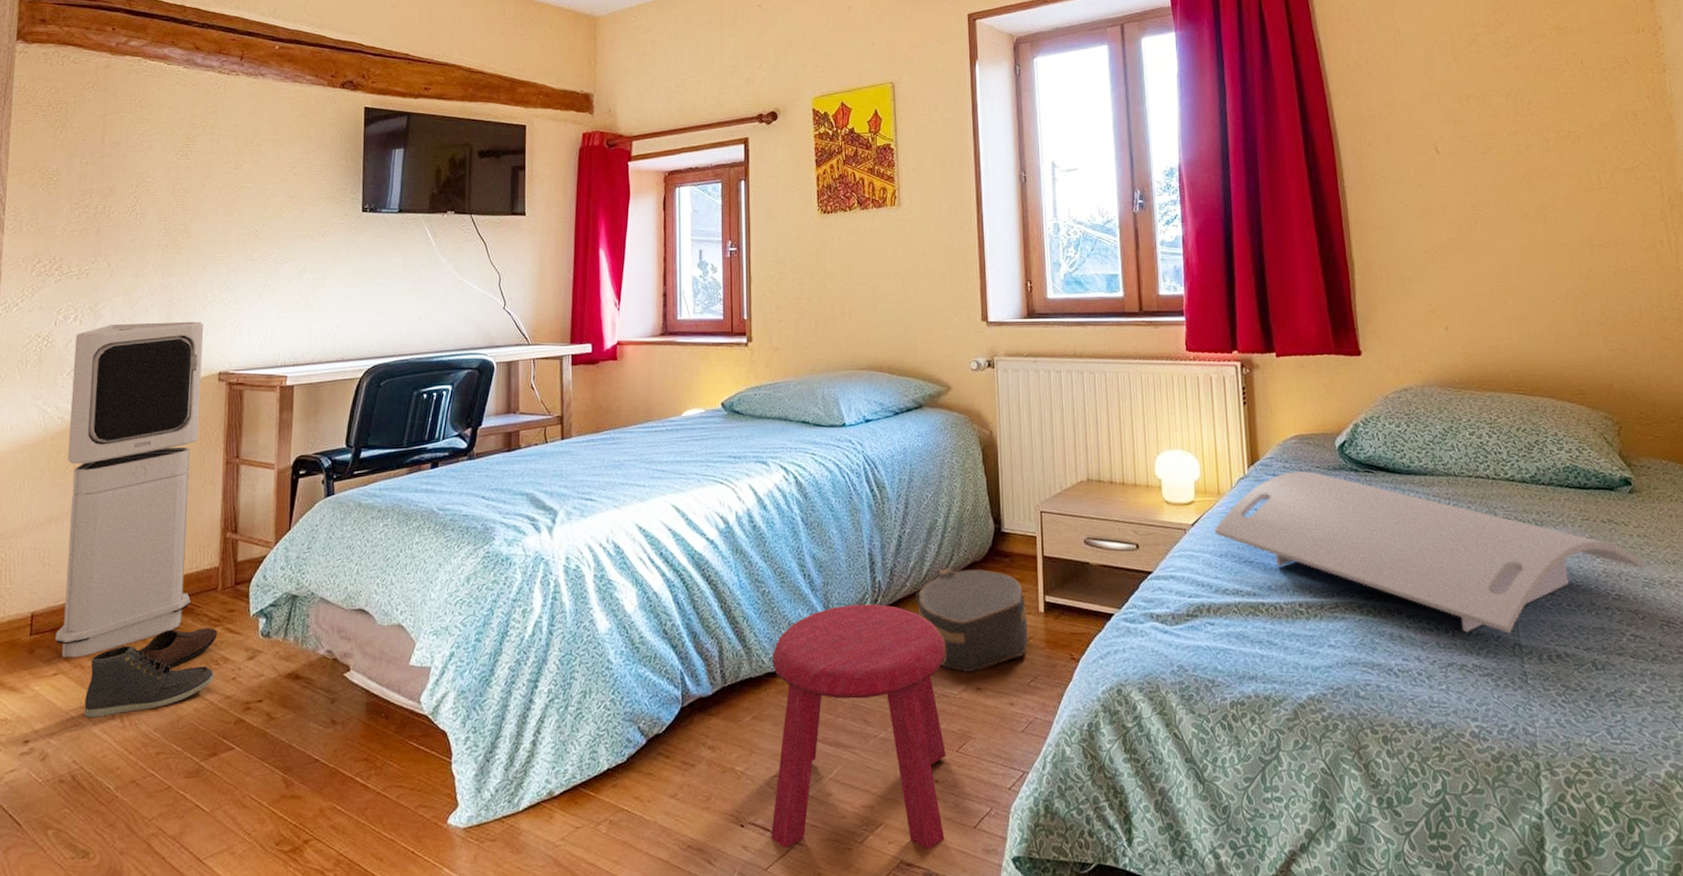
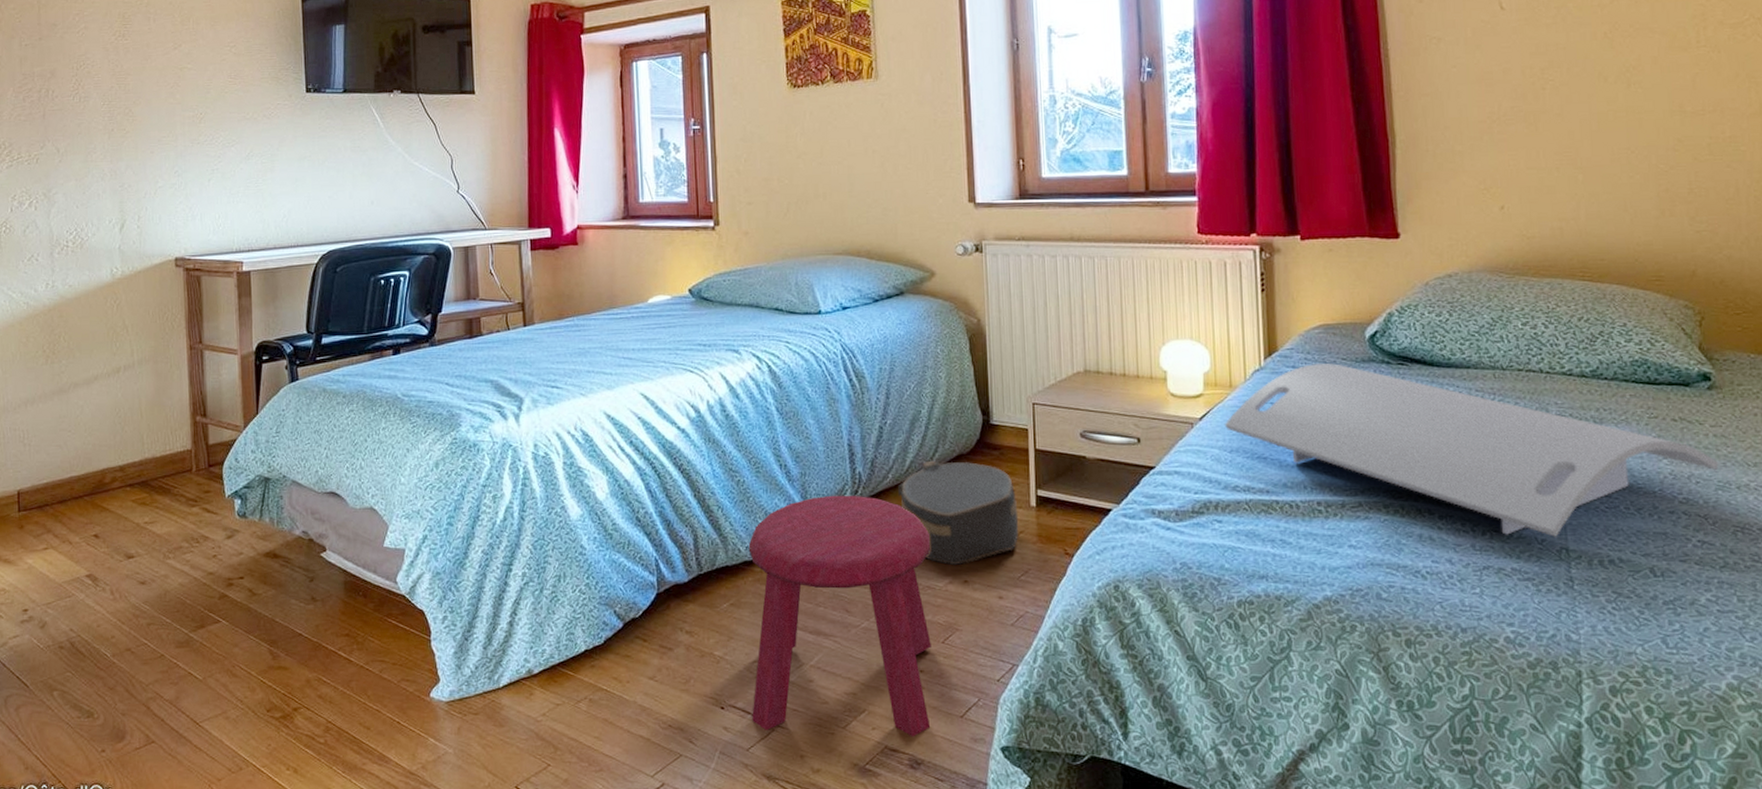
air purifier: present [55,321,204,658] -> none [32,206,167,534]
sneaker: present [84,645,214,719] -> none [76,523,195,591]
shoe: present [137,628,218,668] -> none [121,508,196,545]

